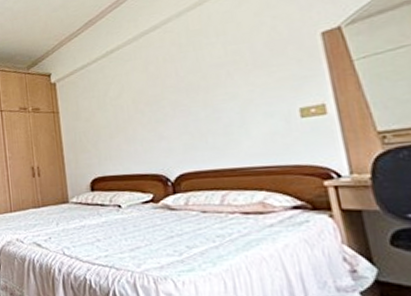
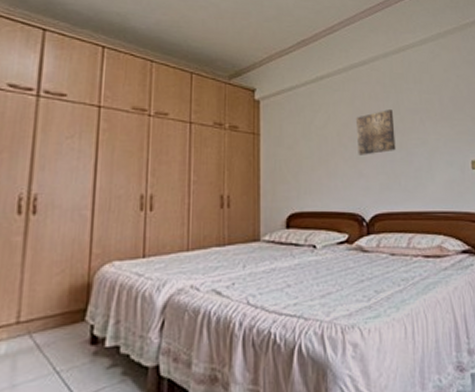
wall art: none [150,69,199,119] -> present [355,110,396,155]

